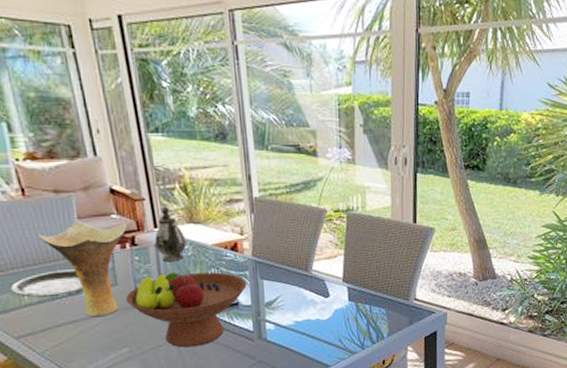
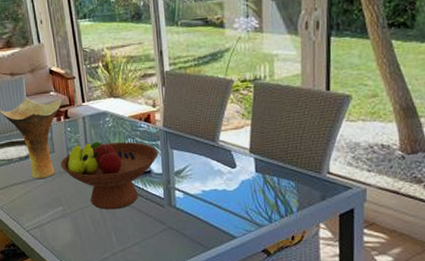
teapot: present [154,206,187,262] -> none [82,83,108,133]

